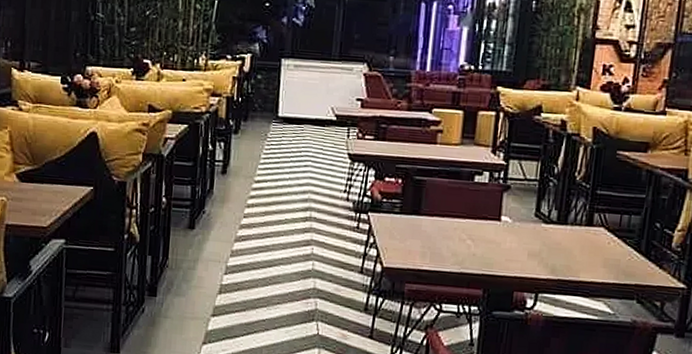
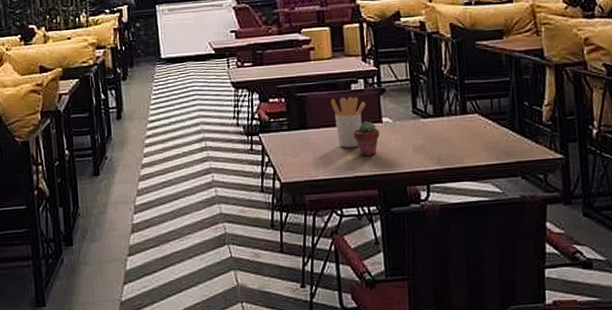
utensil holder: none [449,187,487,242] -> present [330,97,366,148]
potted succulent: none [467,217,496,254] -> present [353,121,380,156]

